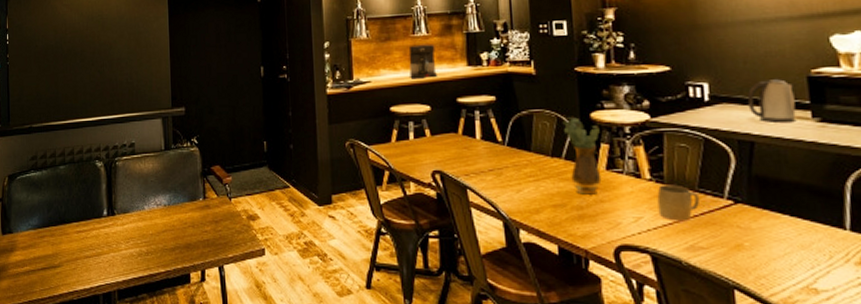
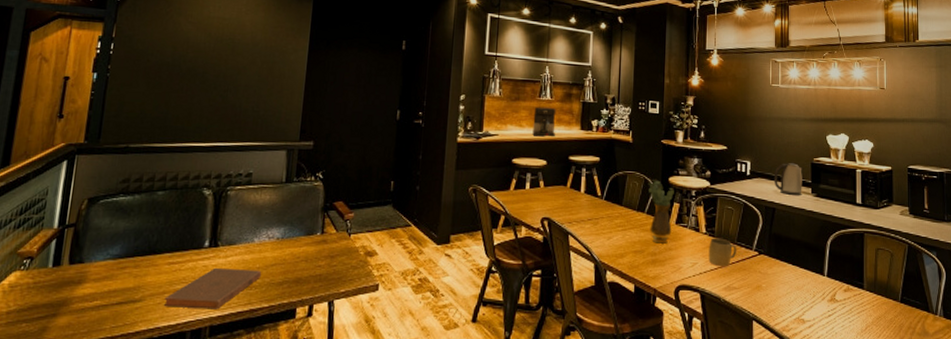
book: none [78,235,155,274] -> present [164,267,262,310]

